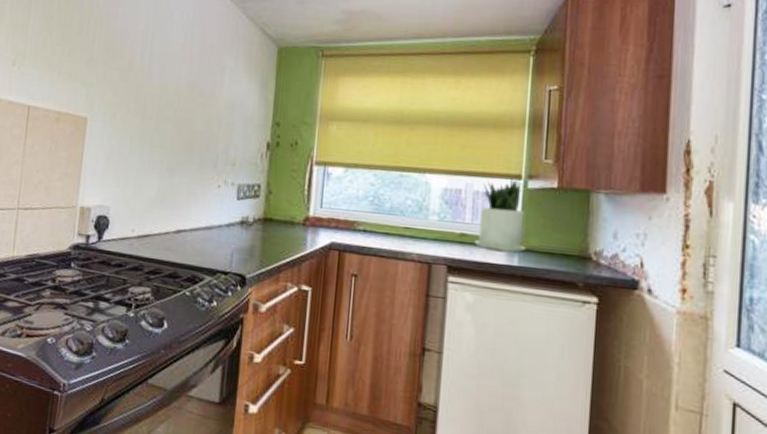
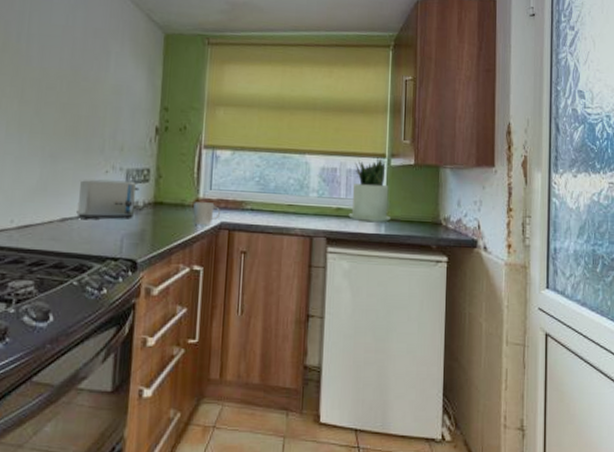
toaster: none [190,192,250,235] -> present [76,178,140,220]
mug: none [302,220,332,245] -> present [193,202,221,226]

